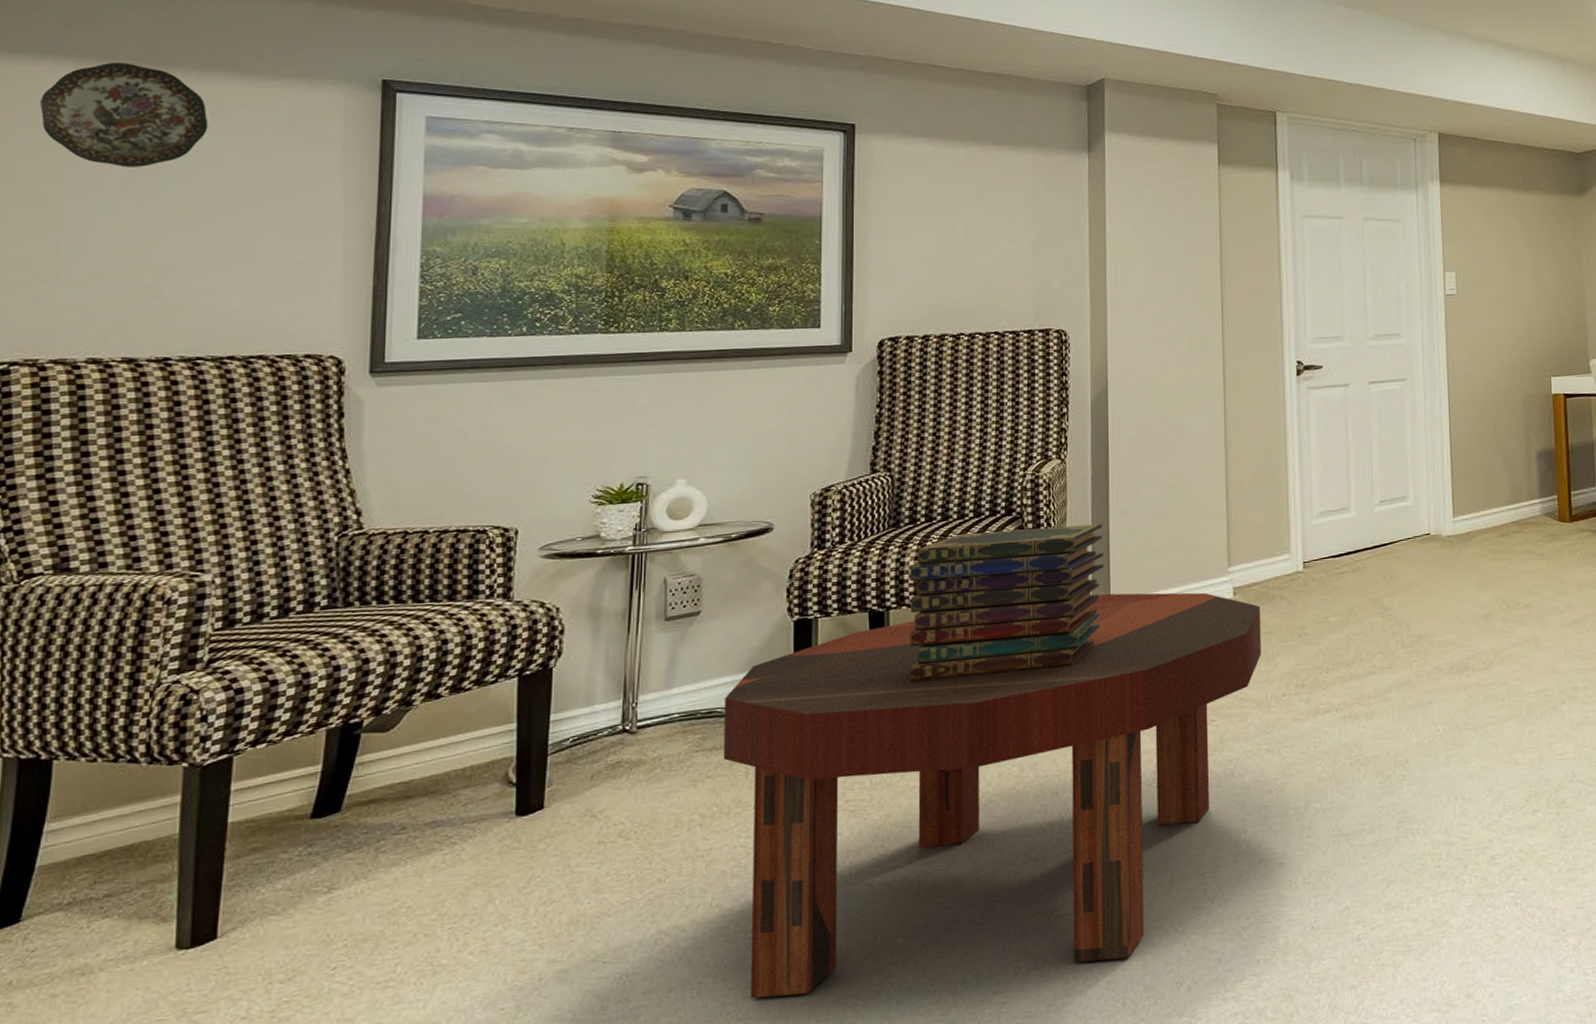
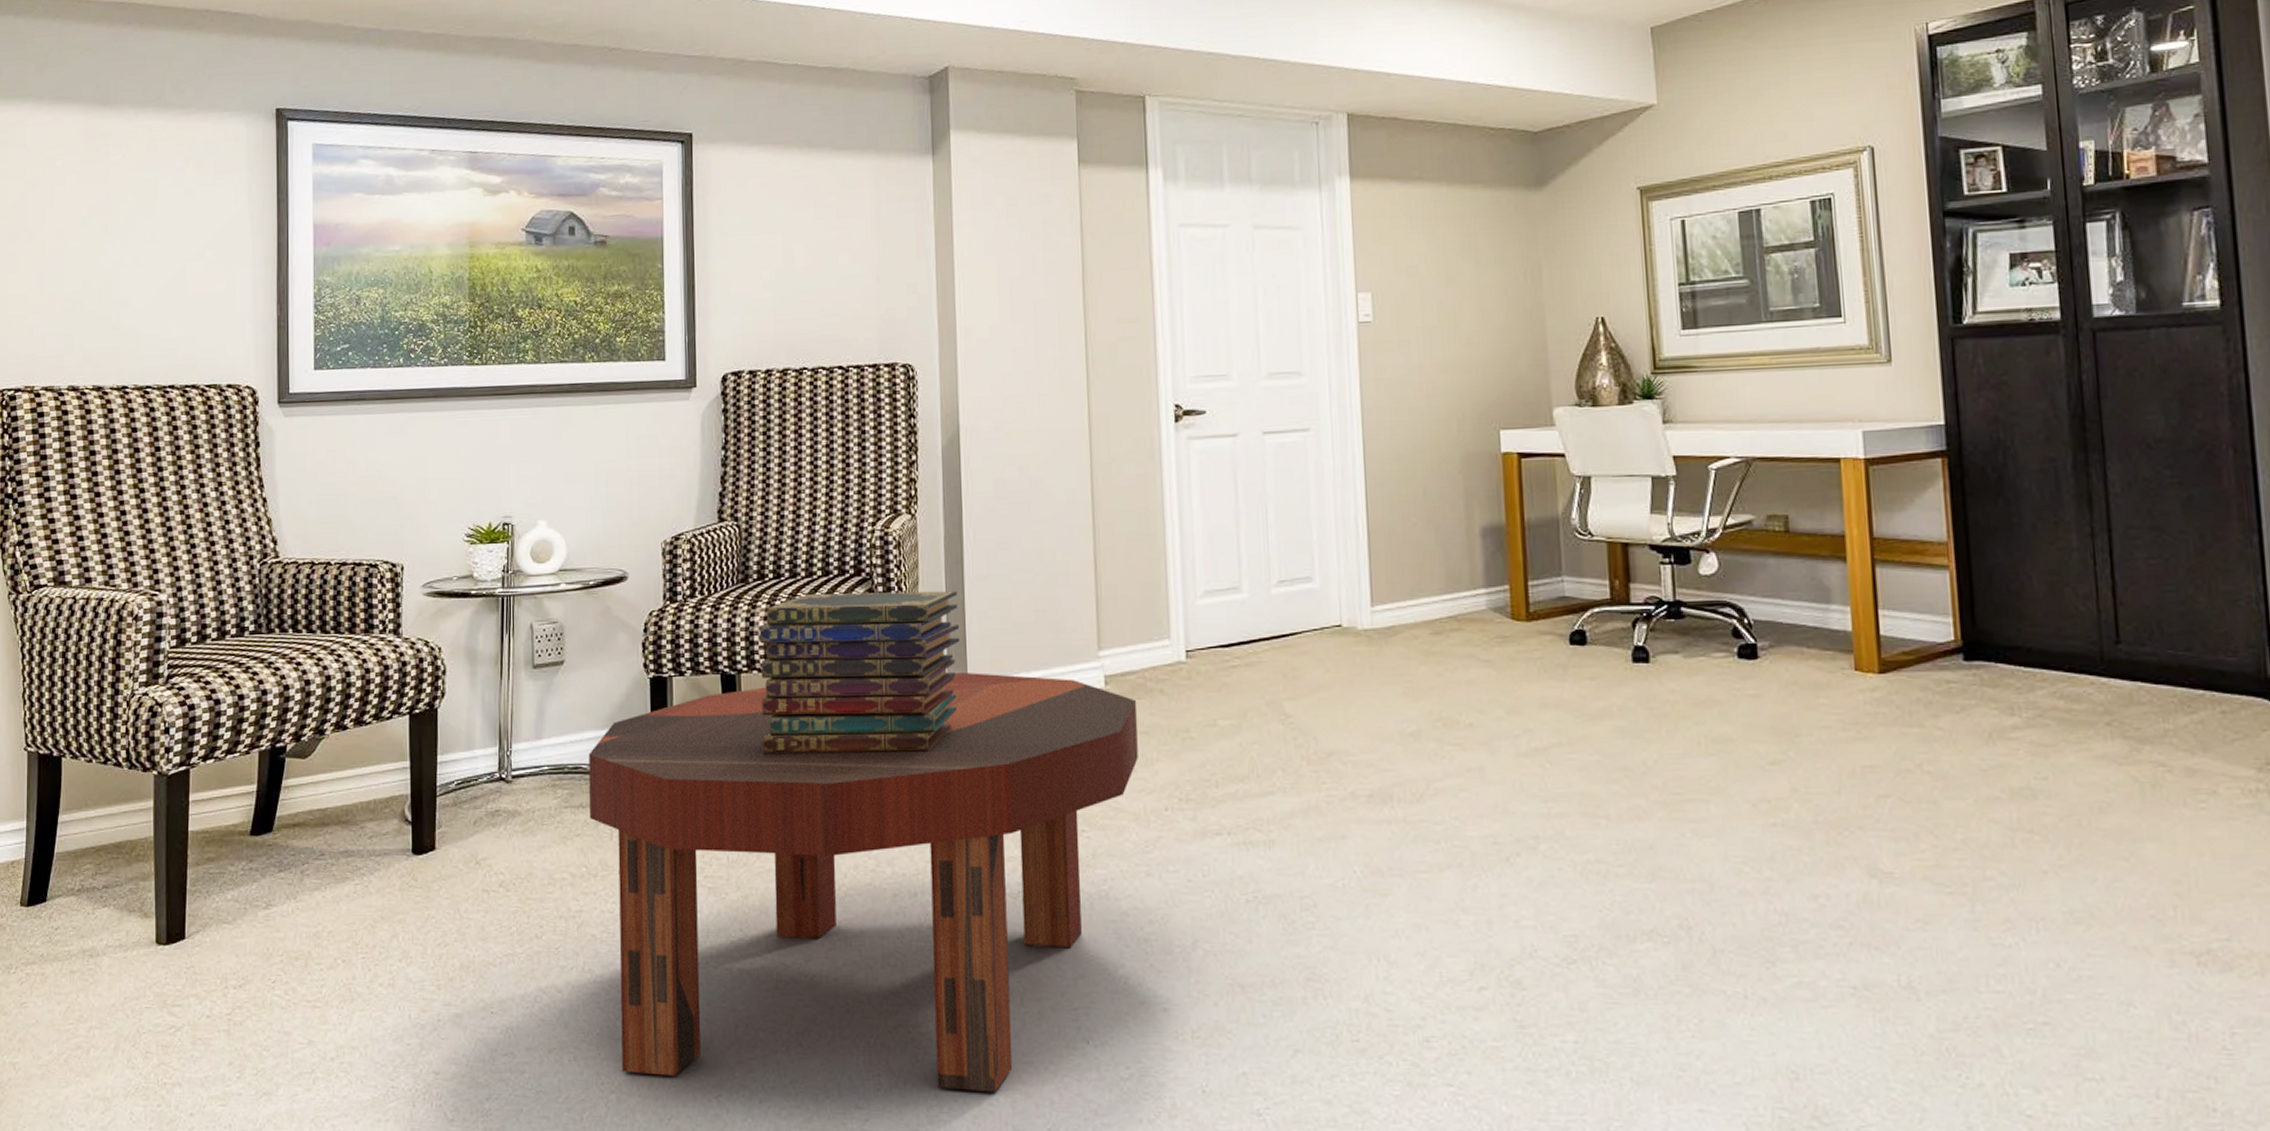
decorative plate: present [40,62,208,167] -> none [25,103,145,204]

